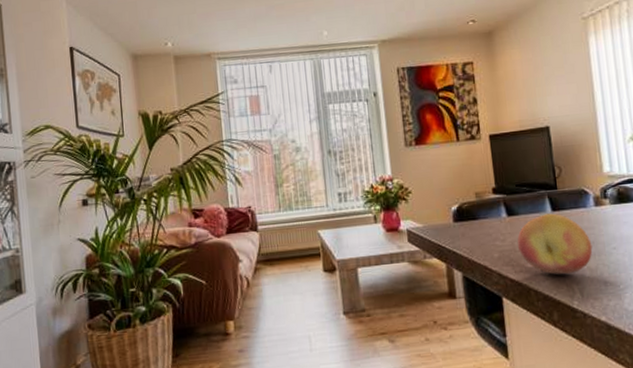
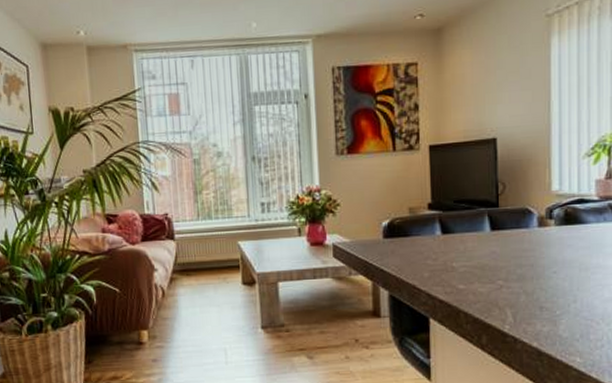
fruit: present [517,213,593,275] -> none [450,232,531,298]

